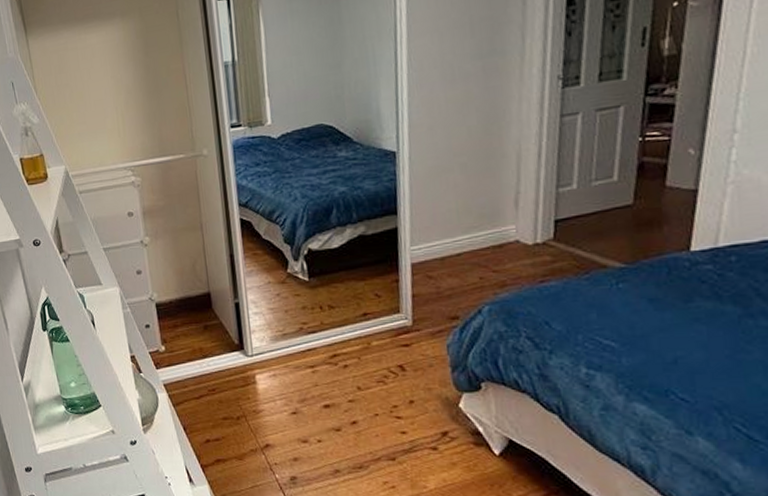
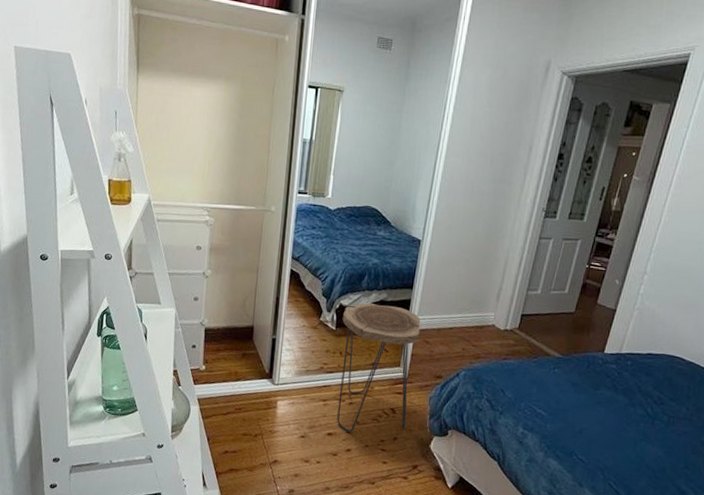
side table: none [314,239,422,401] -> present [337,303,421,433]

